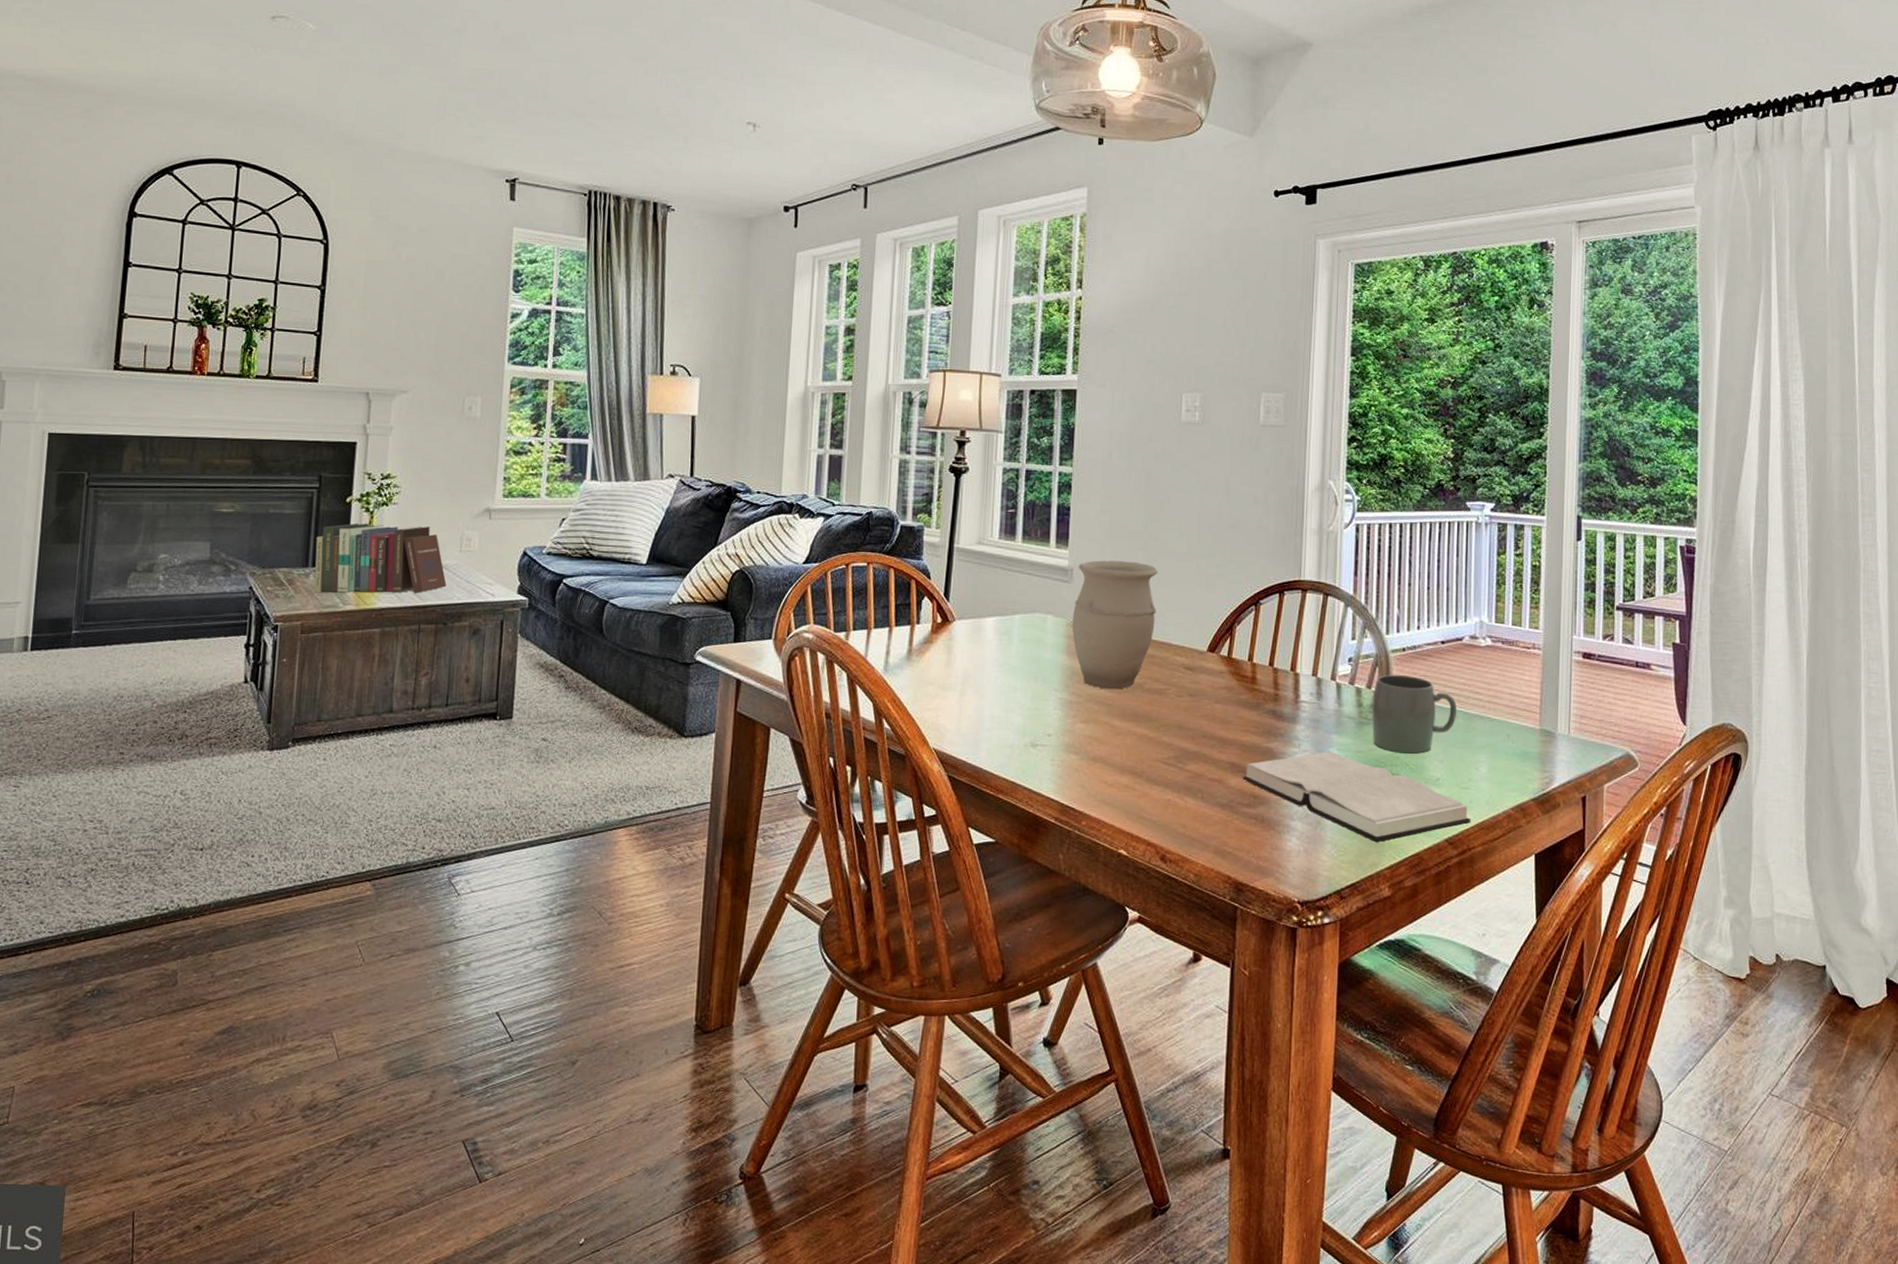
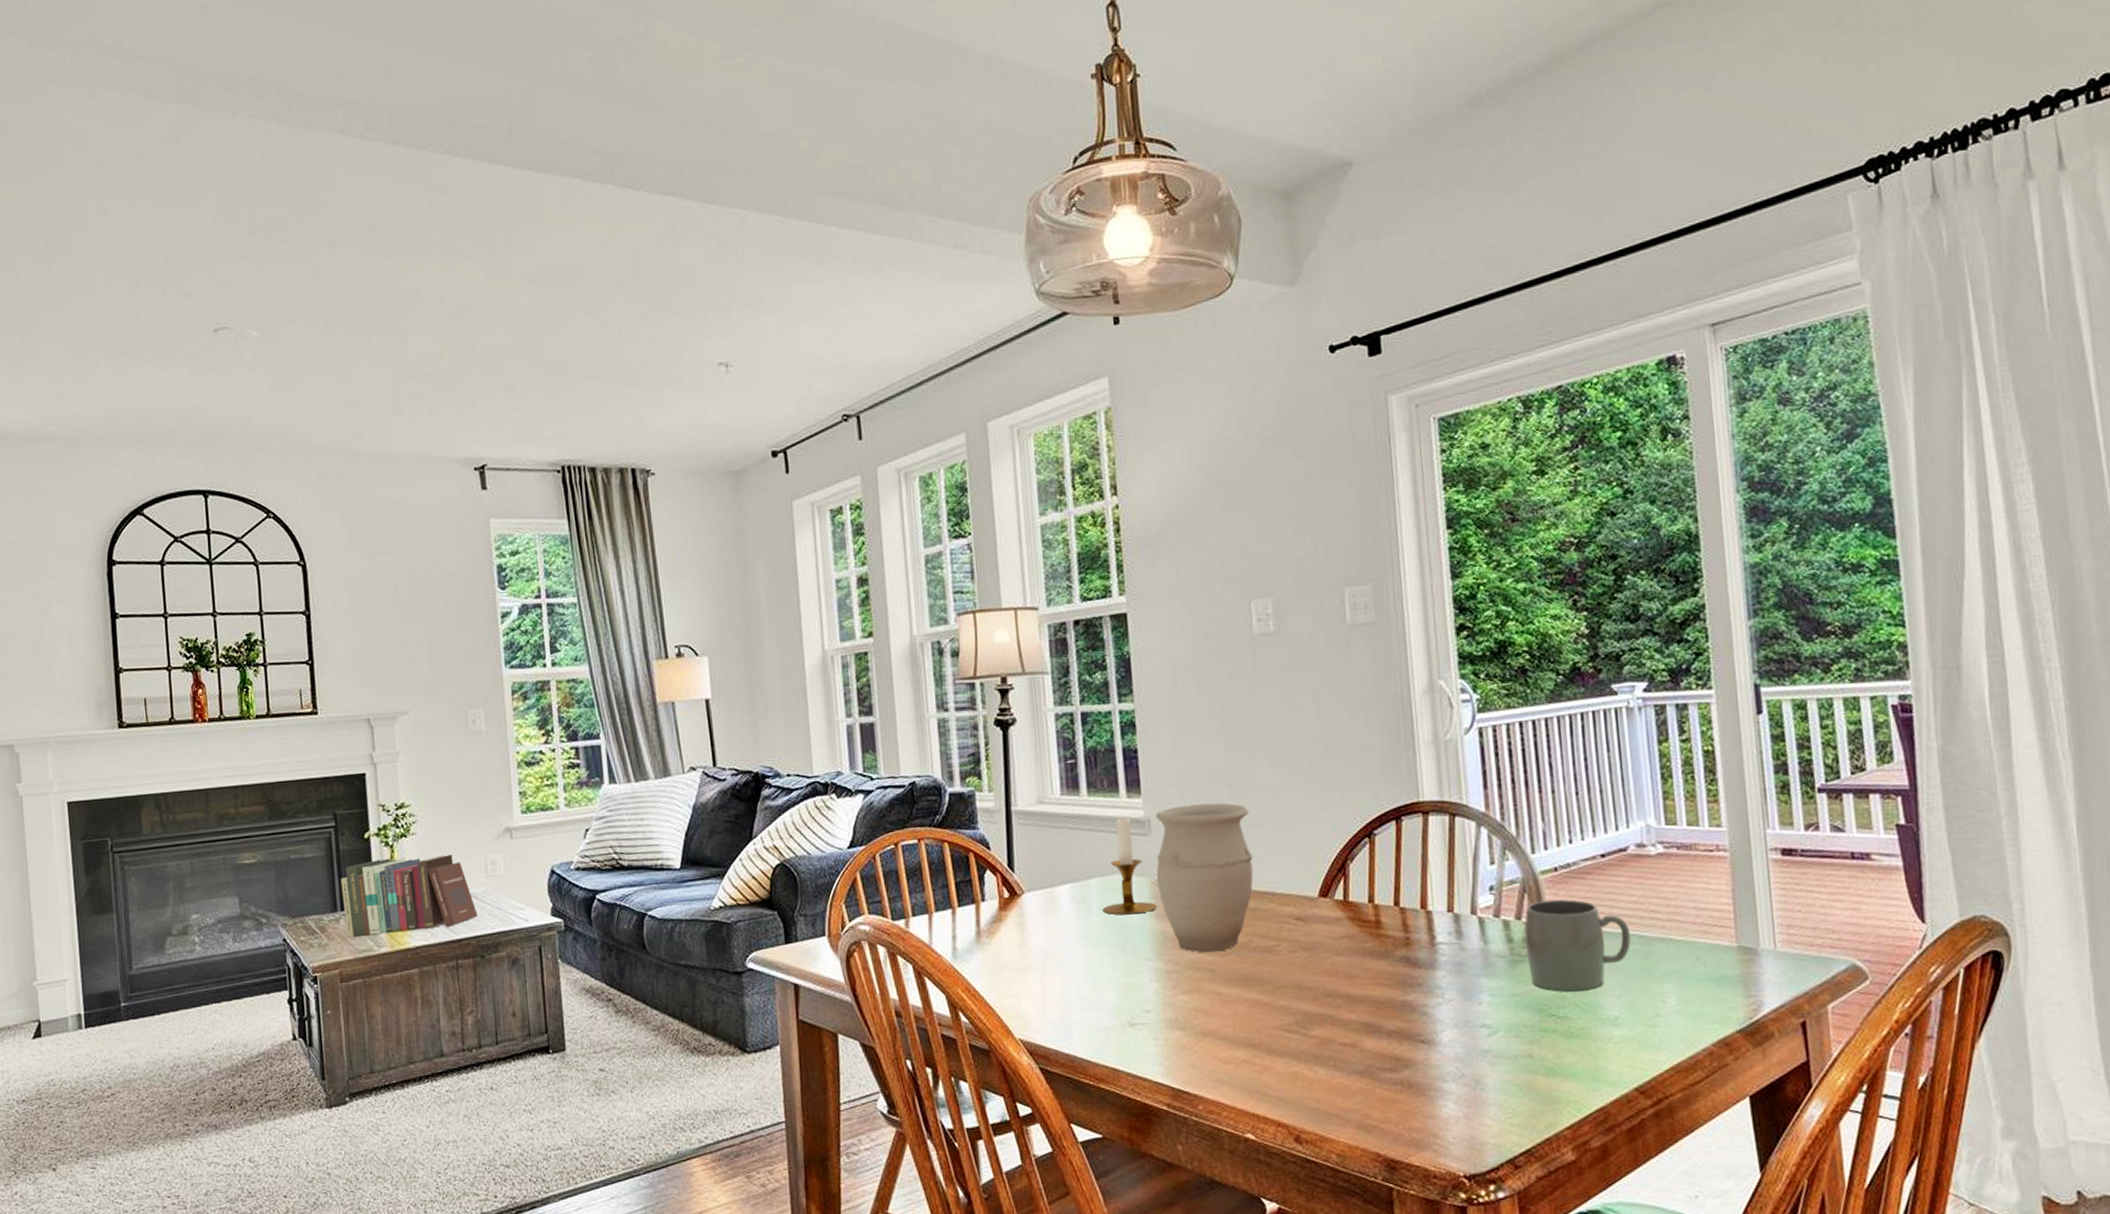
candlestick: none [1022,564,1069,650] -> present [1103,817,1157,915]
hardback book: present [1243,752,1470,842] -> none [1379,998,1663,1098]

